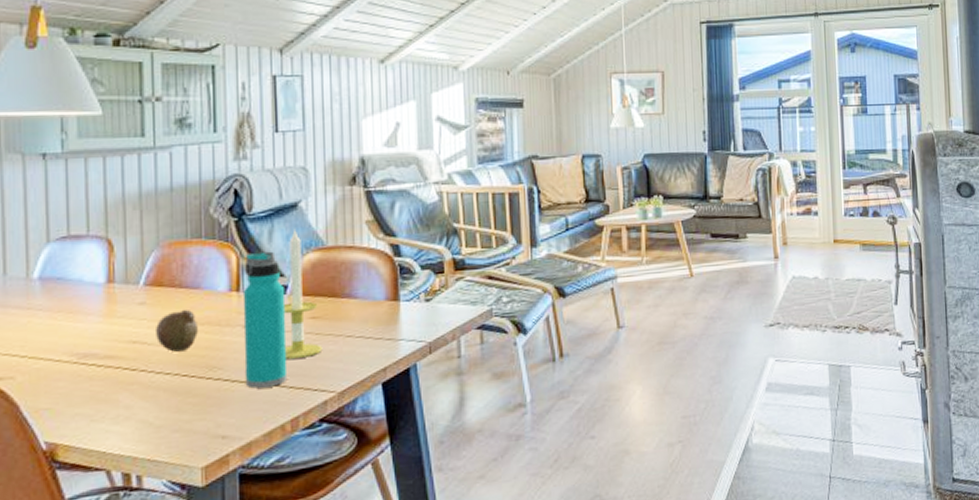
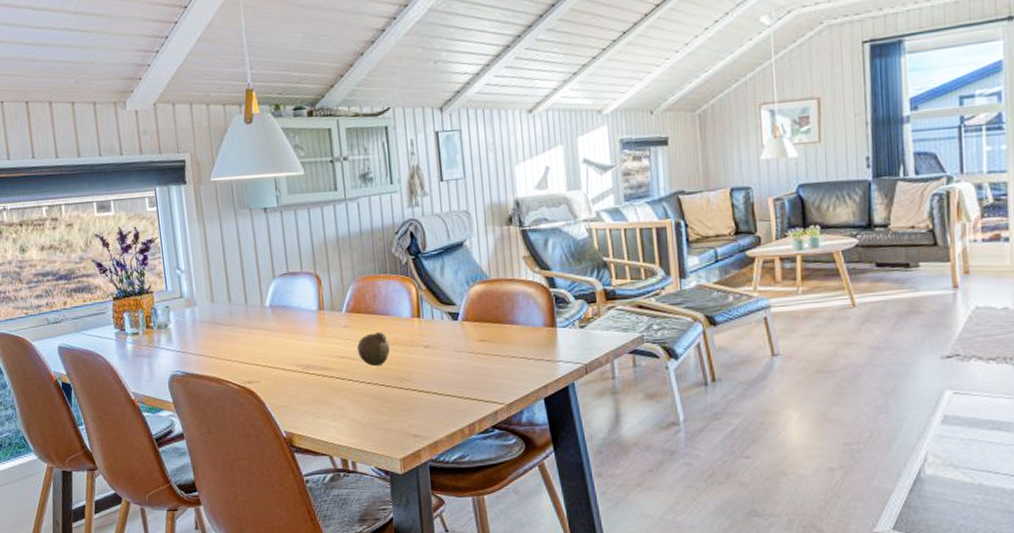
water bottle: present [242,251,288,389] -> none [422,284,464,398]
candle: present [284,228,323,359] -> none [457,264,492,375]

